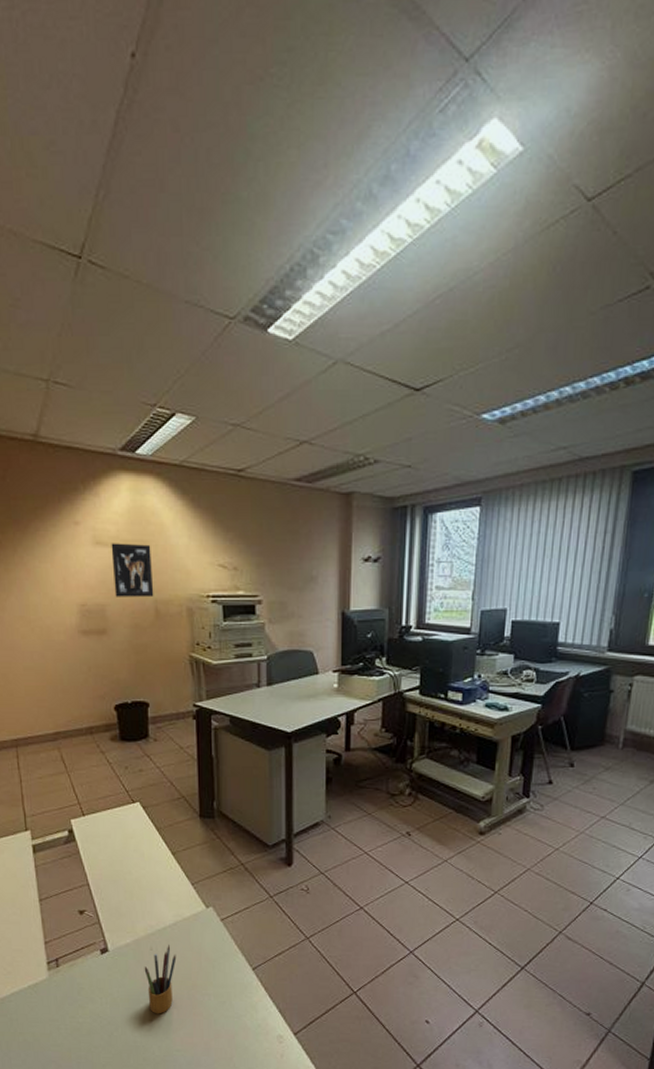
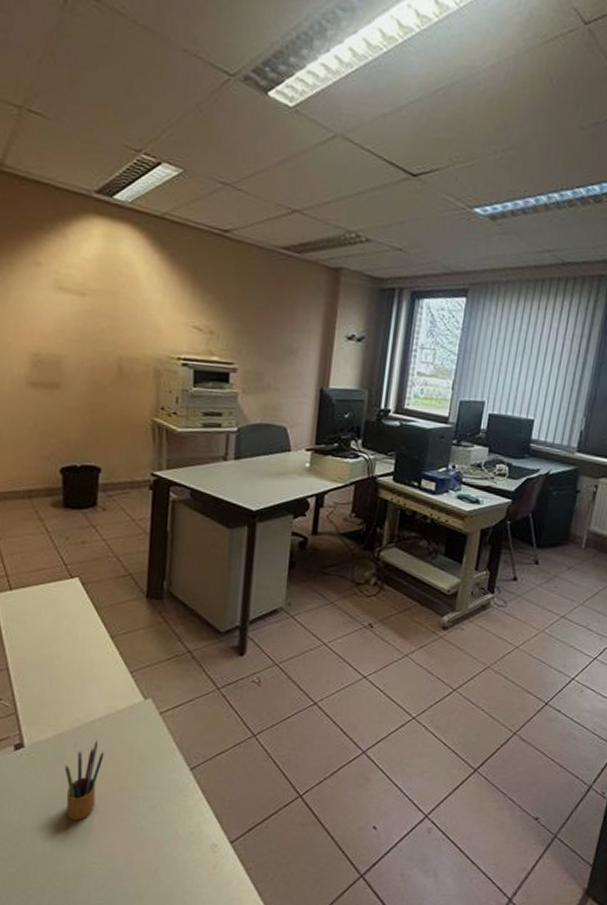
wall art: present [111,543,154,598] -> none [74,290,120,354]

